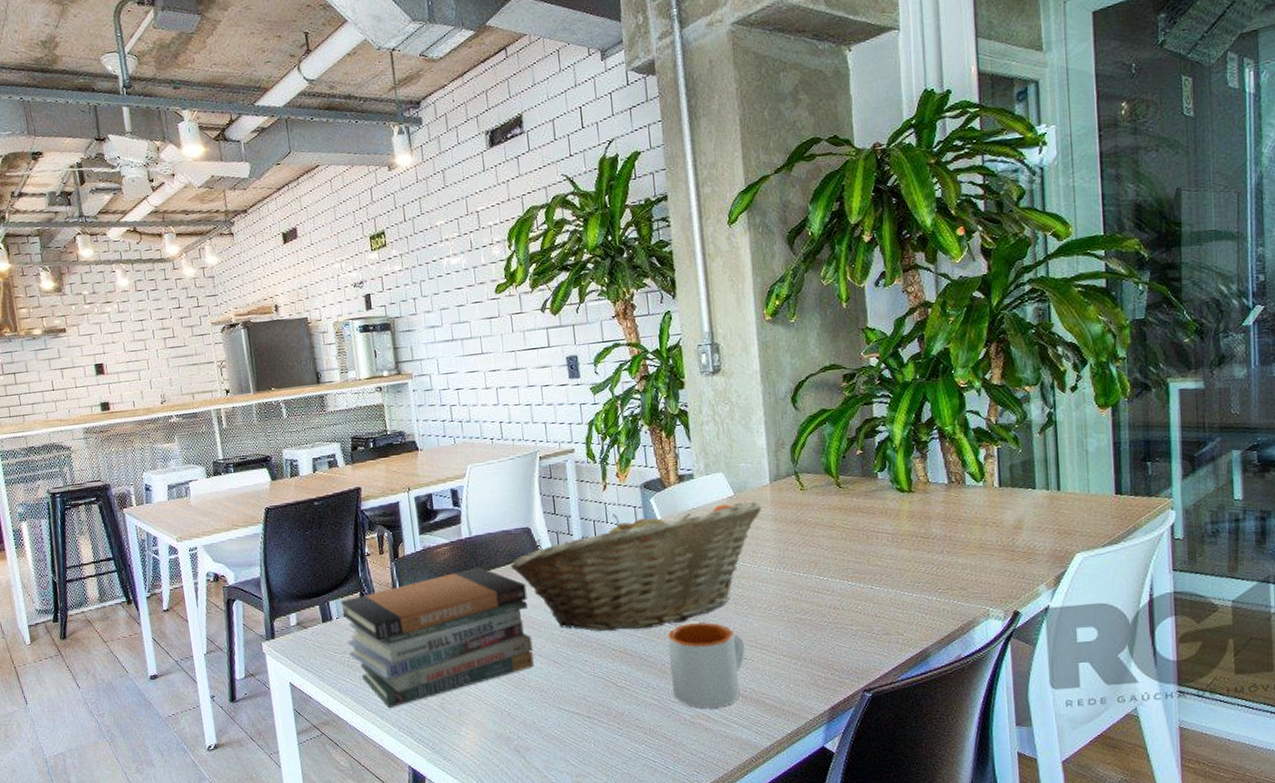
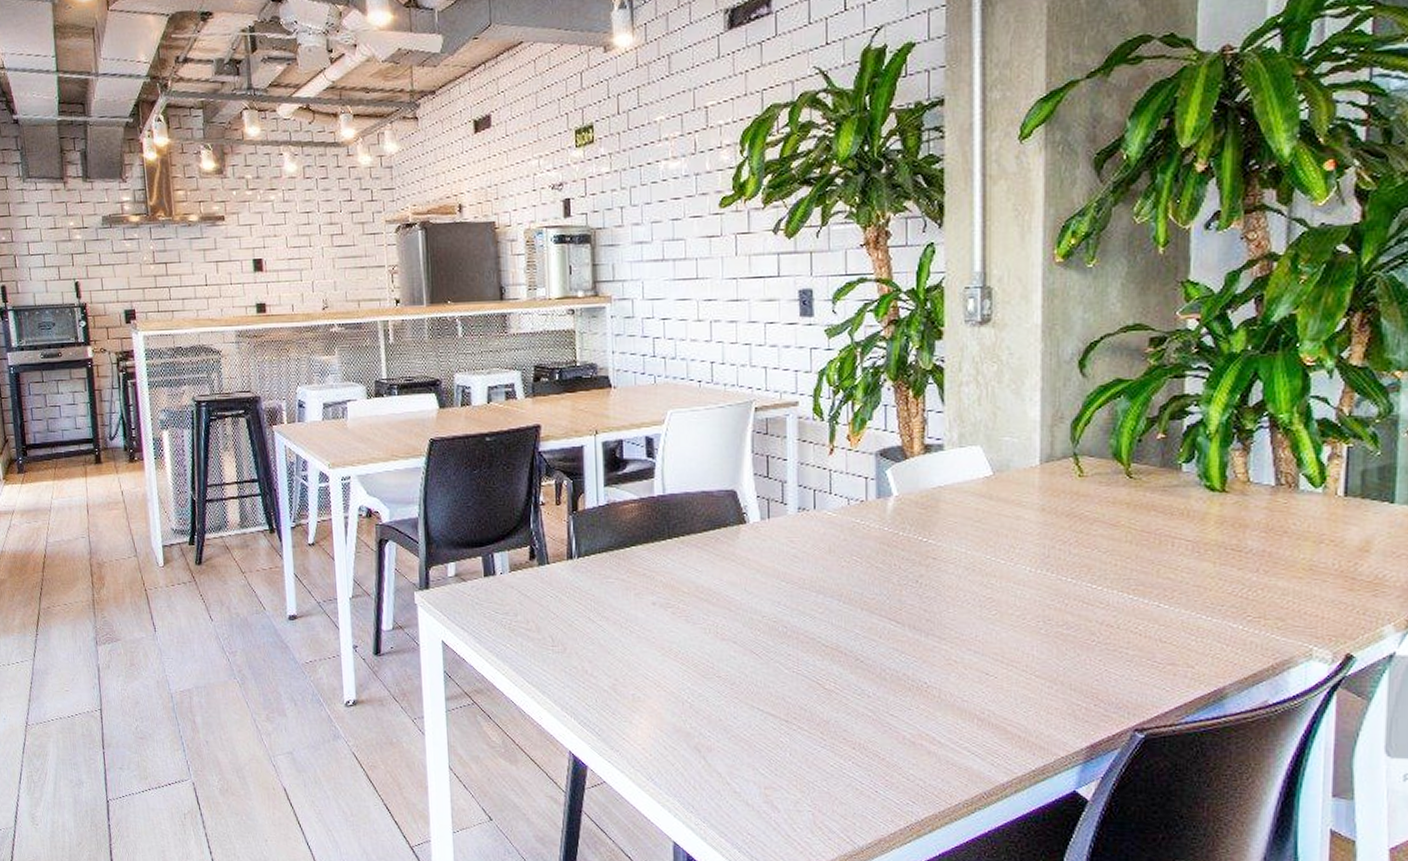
book stack: present [340,566,534,708] -> none [507,530,727,682]
fruit basket: present [511,501,762,632] -> none [709,483,1027,625]
mug: present [667,622,745,708] -> none [891,625,987,728]

